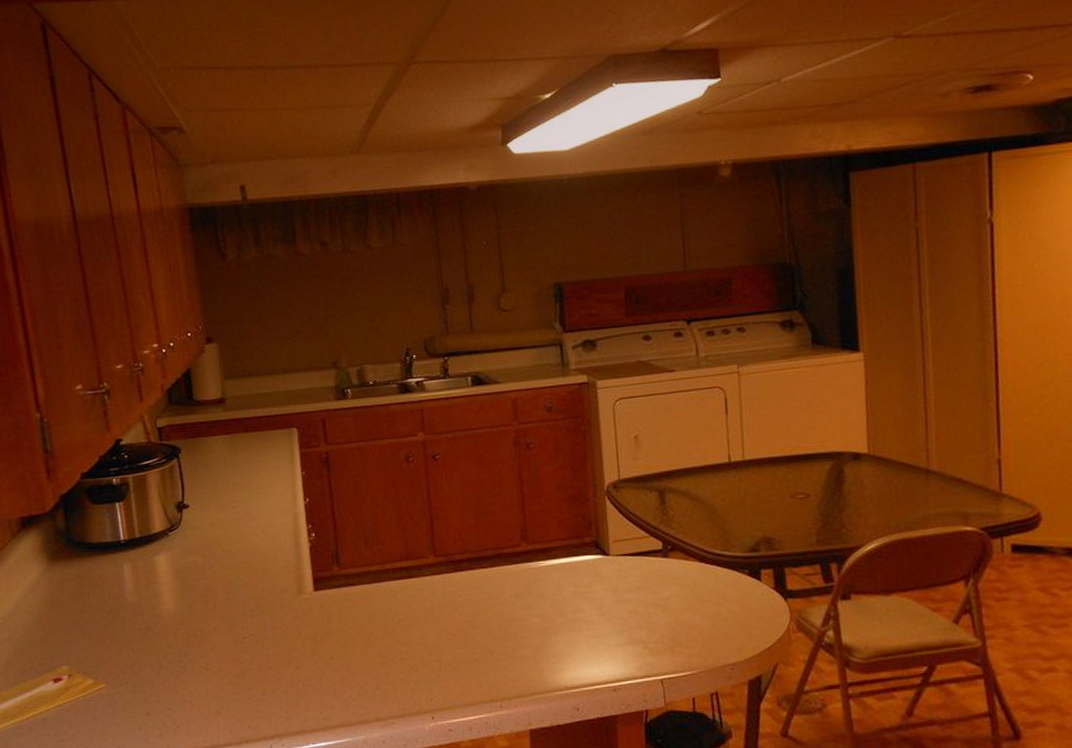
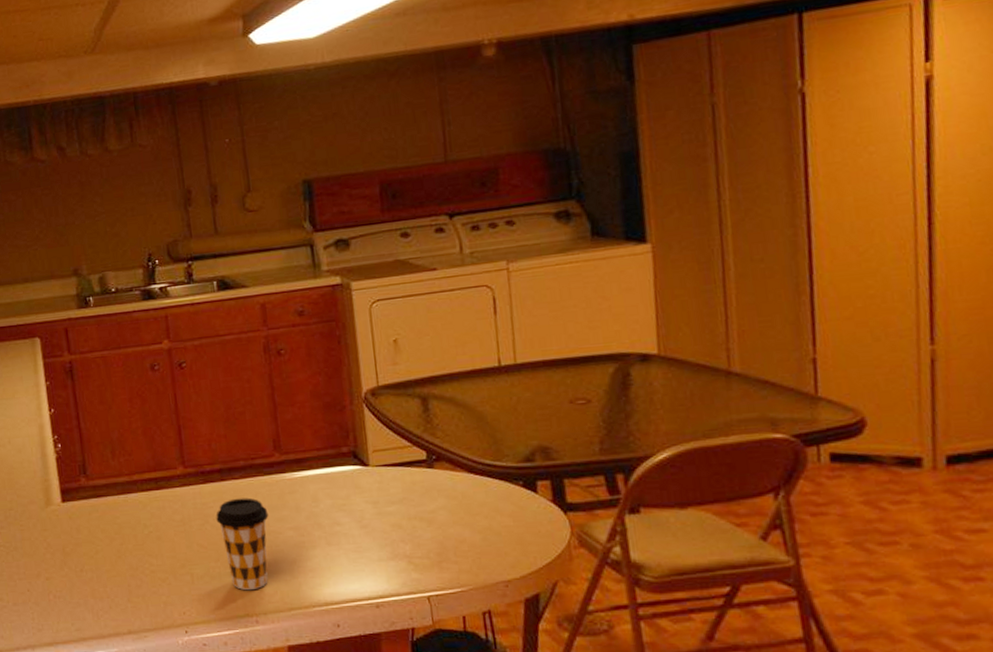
coffee cup: none [464,586,515,677] -> present [216,498,269,591]

